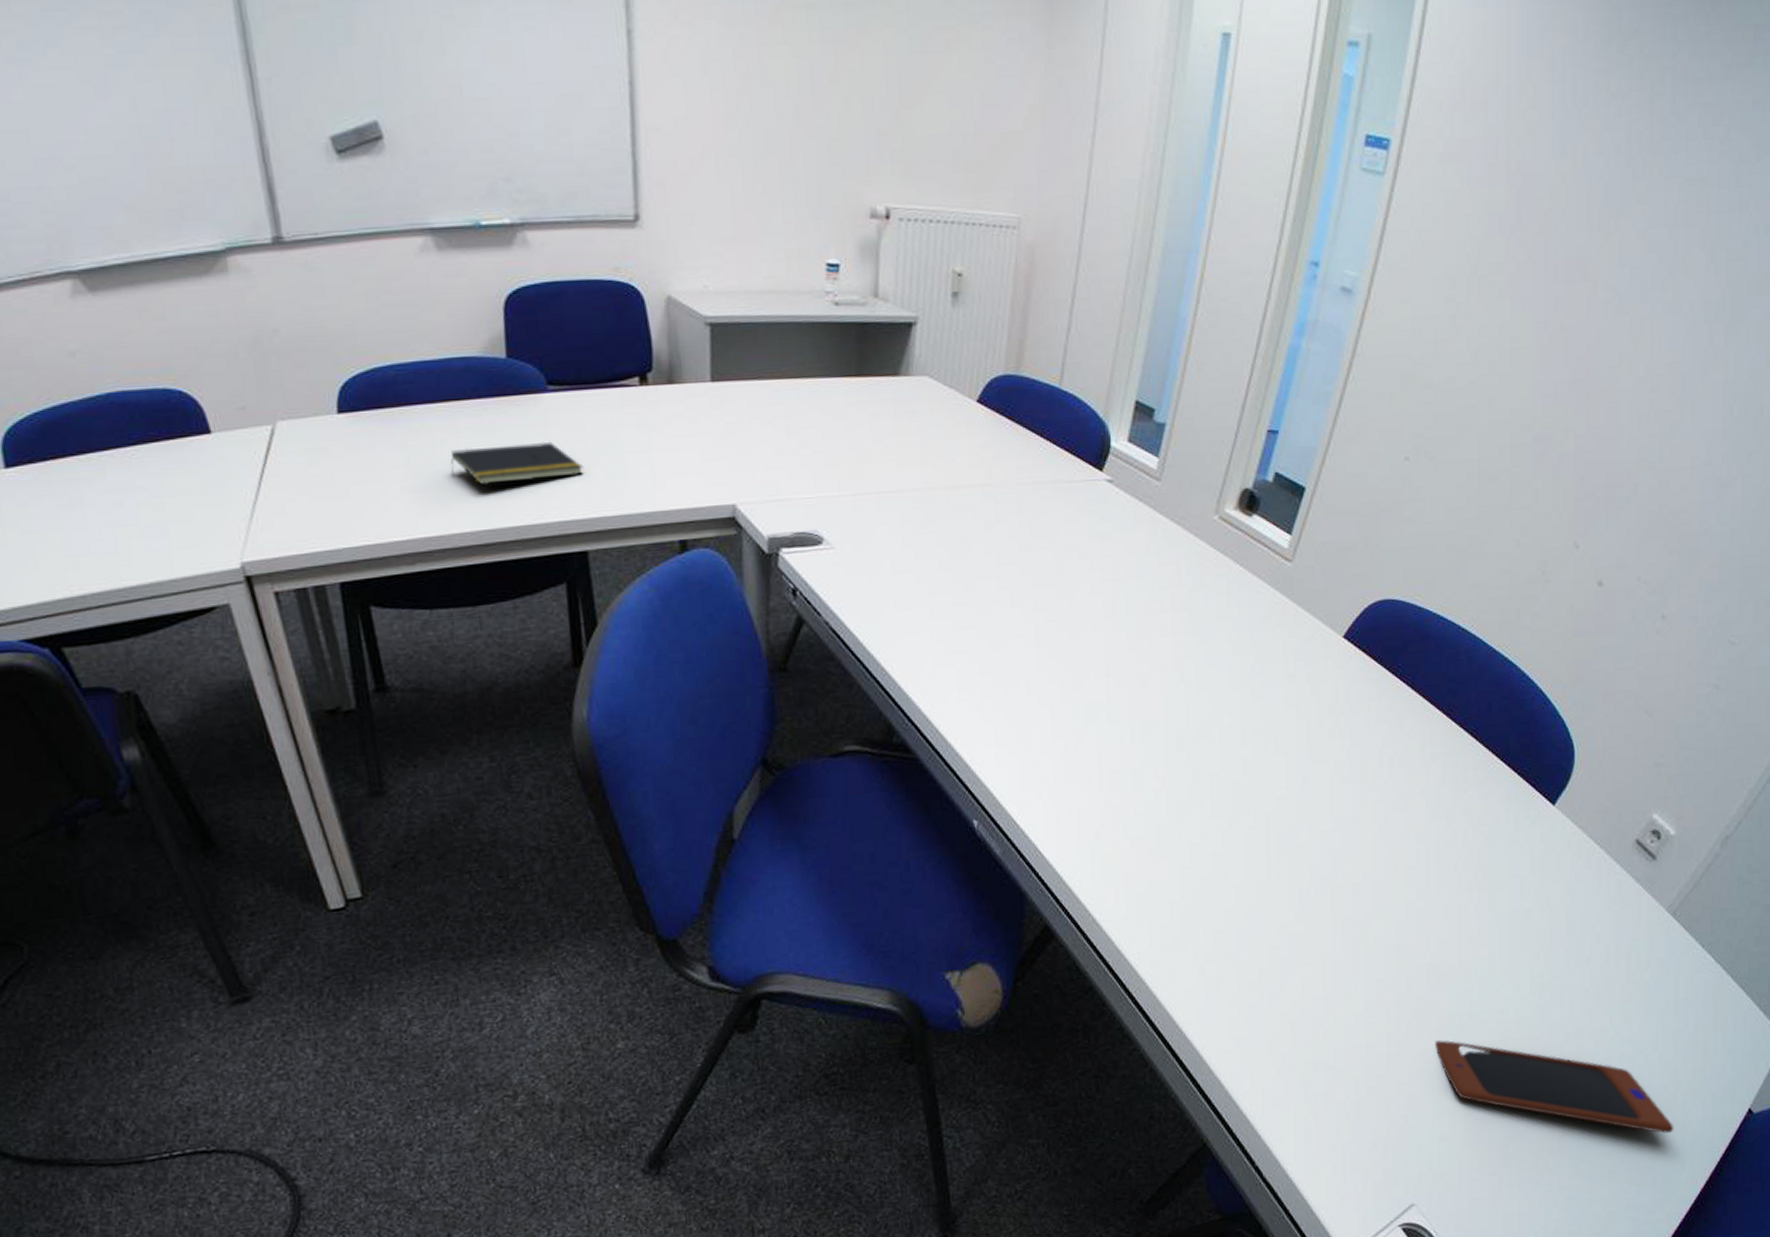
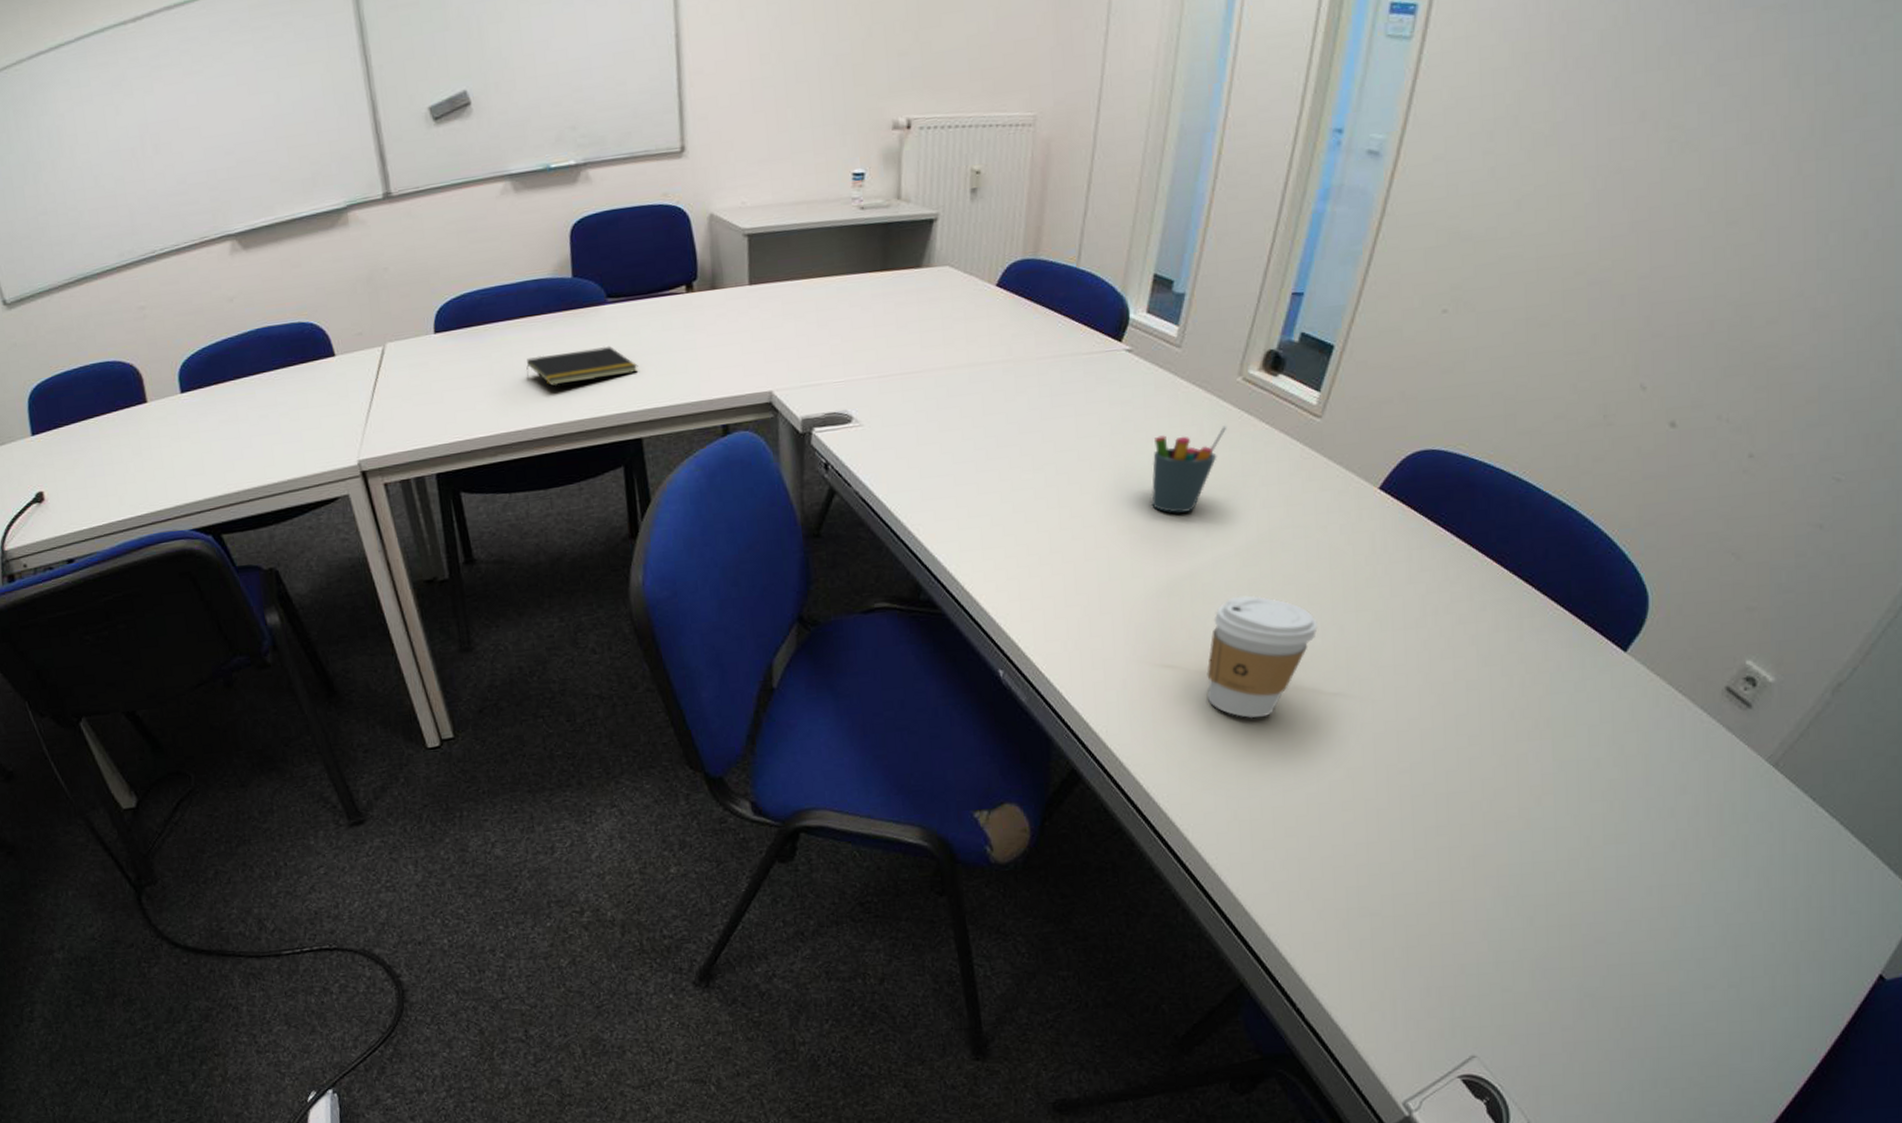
pen holder: none [1128,565,1203,656] -> present [1151,425,1227,513]
coffee cup: none [1178,743,1284,872] -> present [1206,595,1318,719]
smartphone: present [1435,1040,1674,1133] -> none [1494,890,1785,997]

